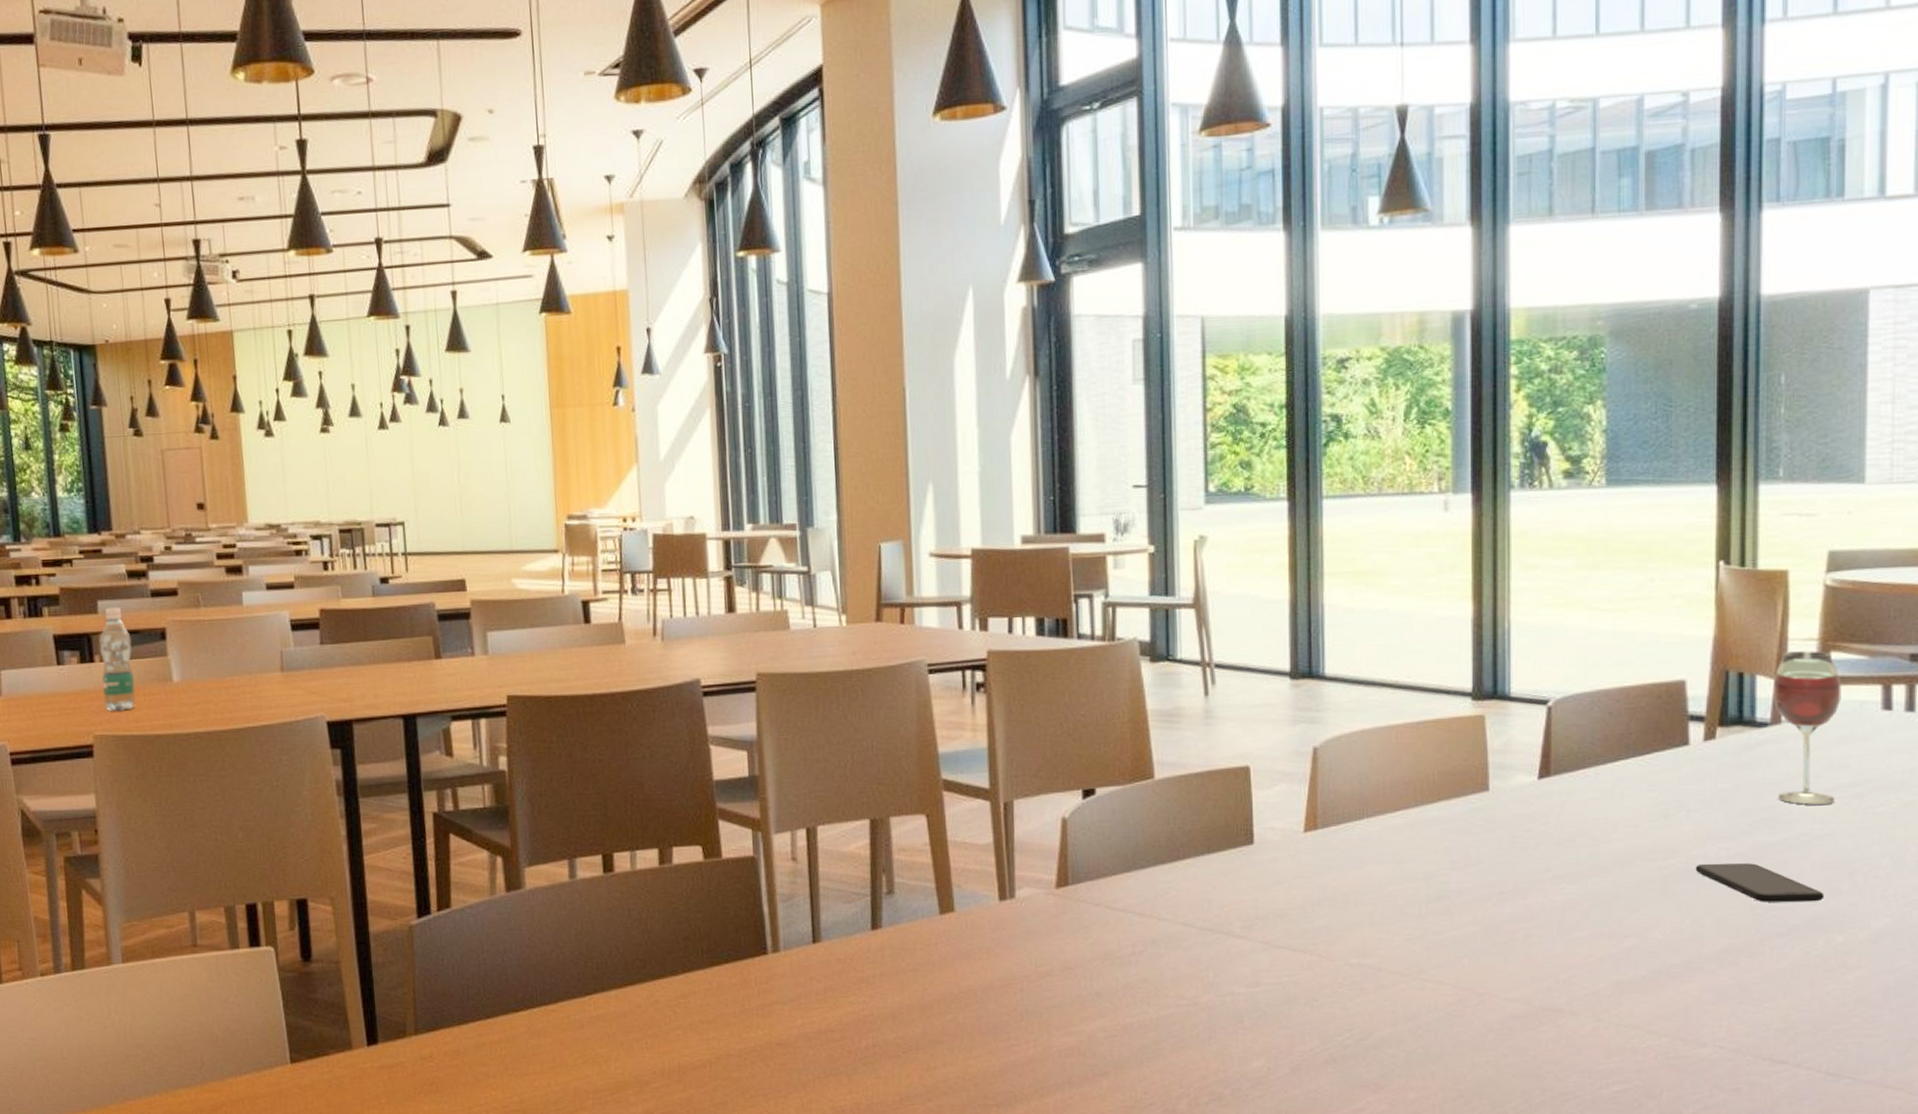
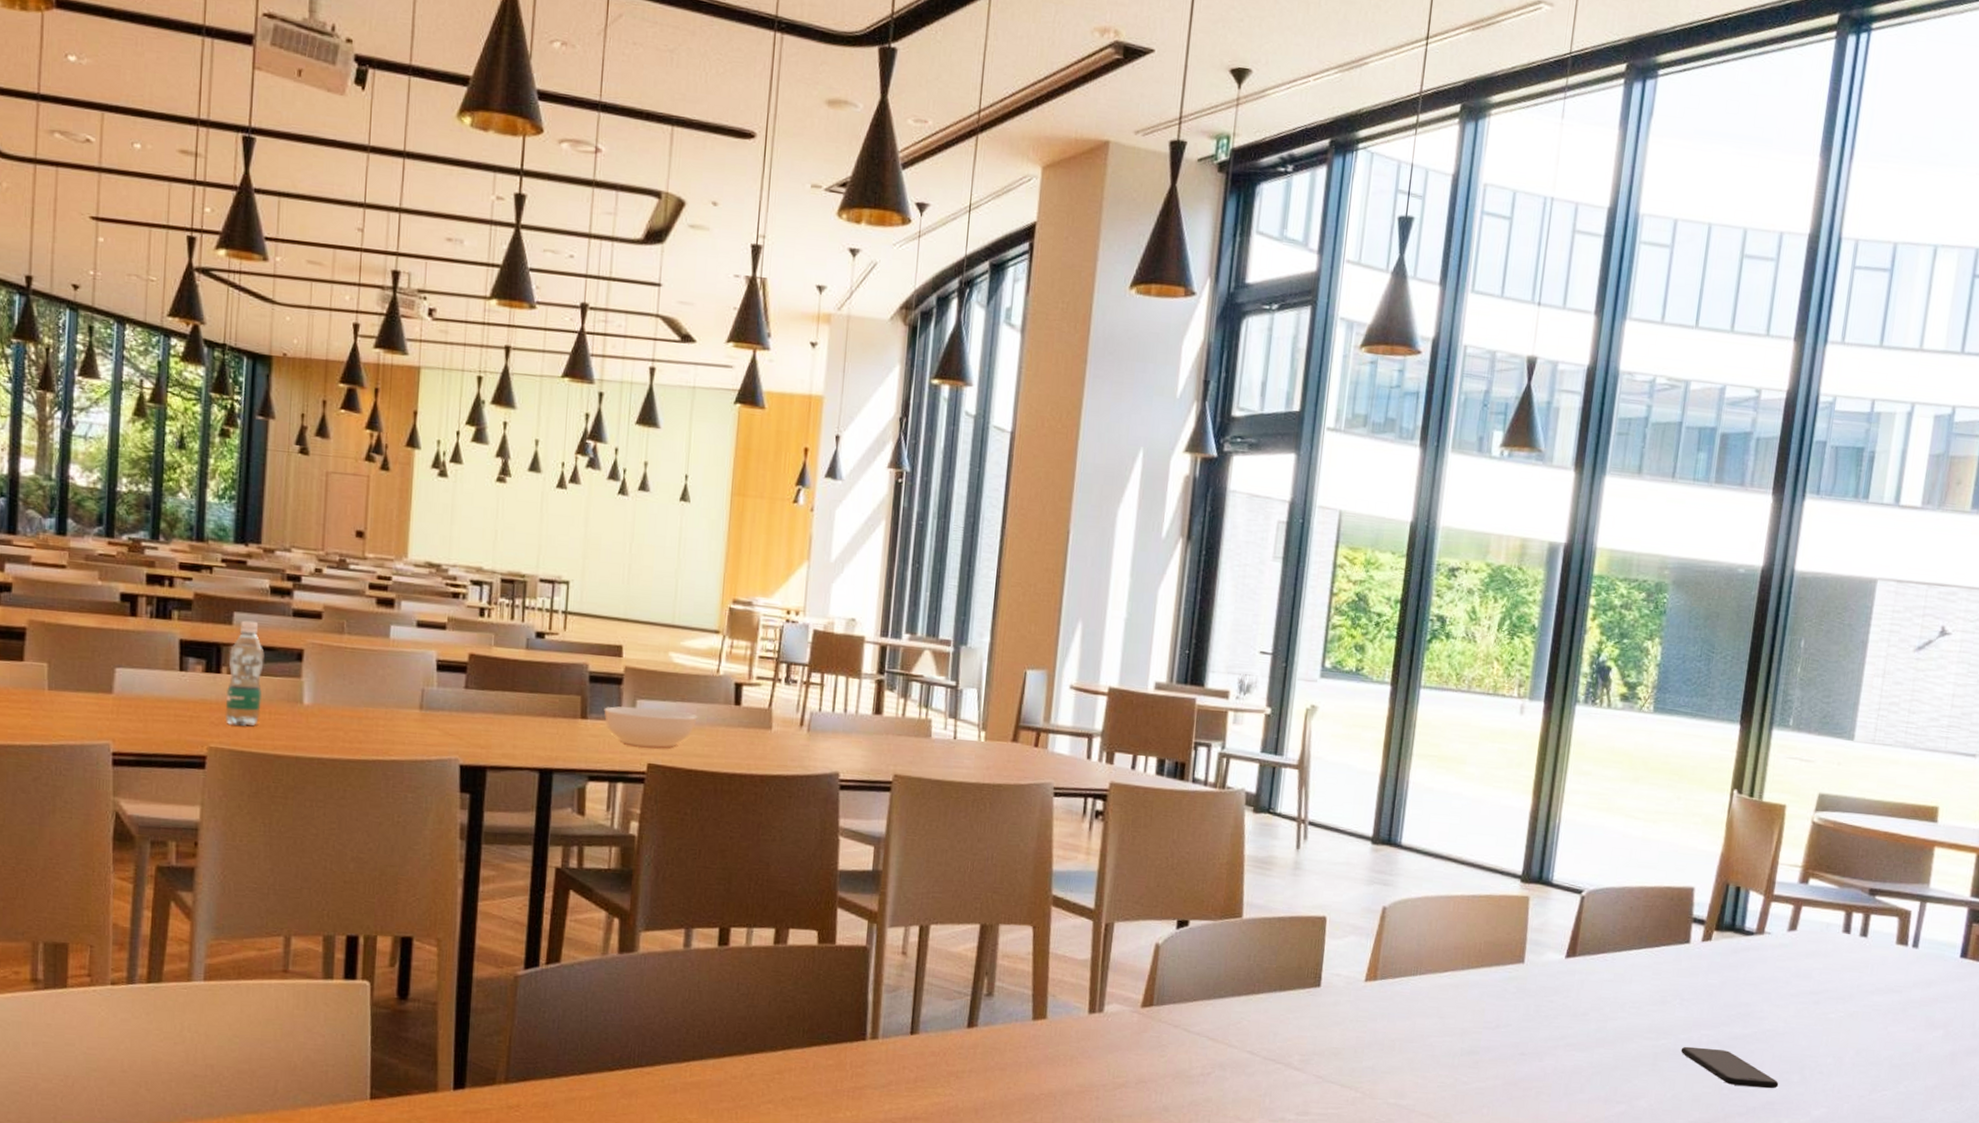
bowl: none [456,637,549,681] -> present [604,705,698,749]
wineglass: present [1774,651,1842,805] -> none [1754,874,1815,1007]

